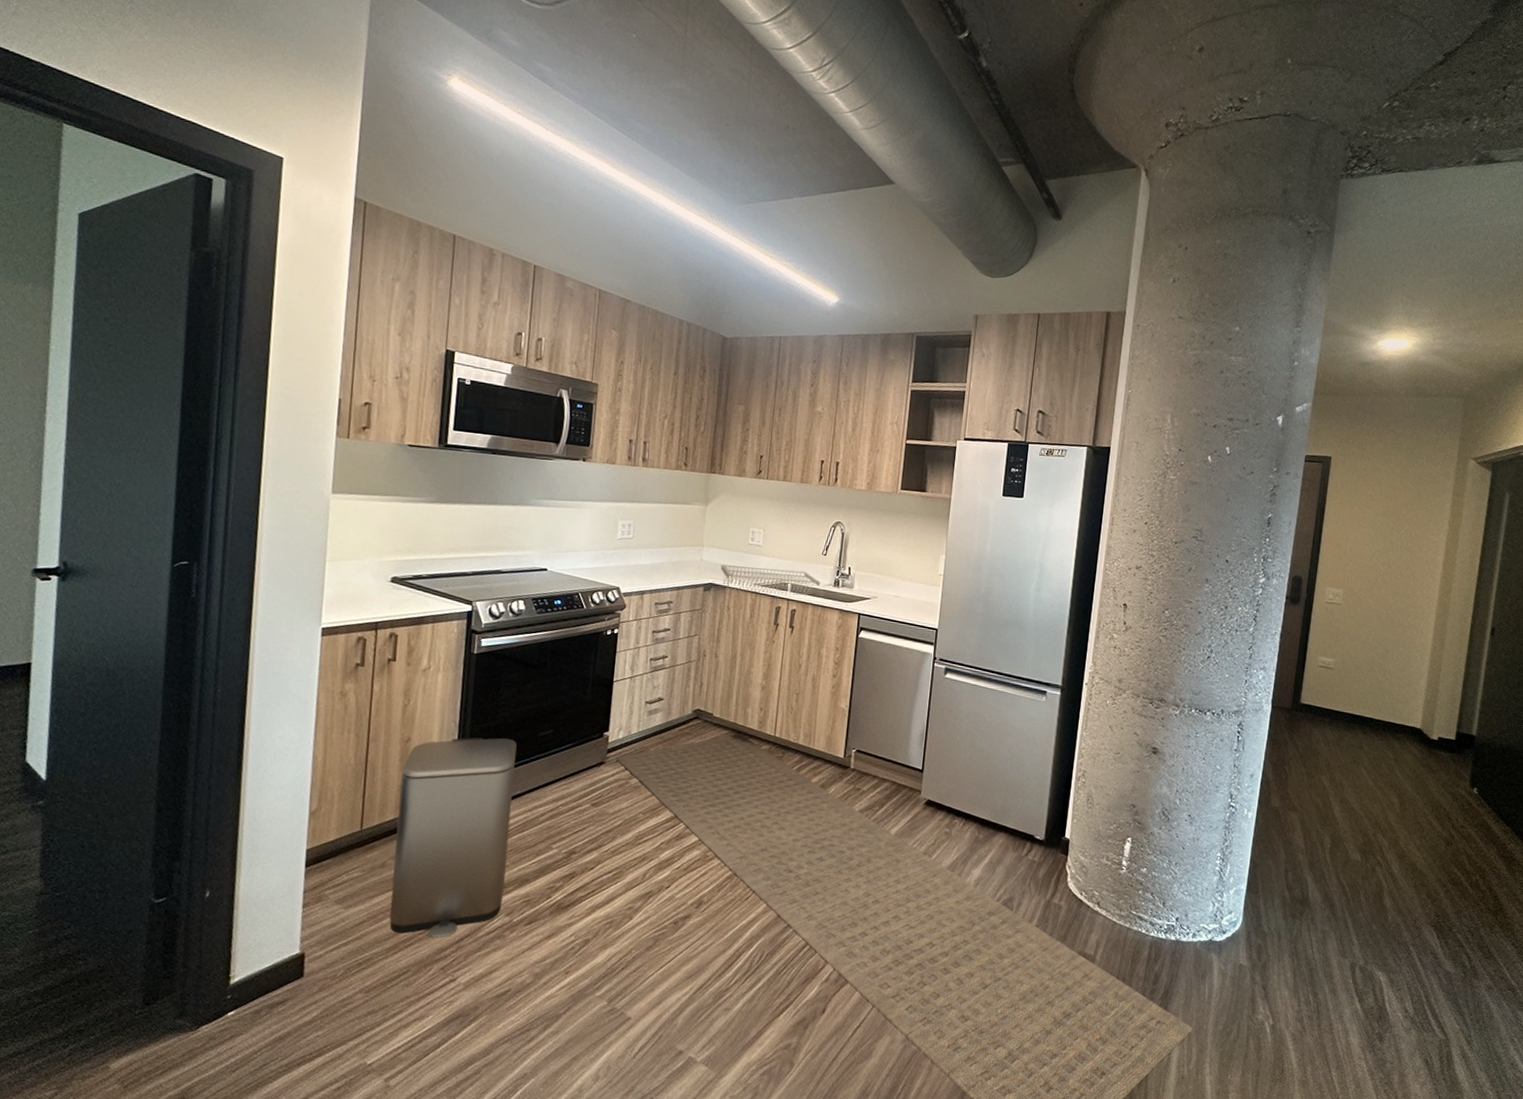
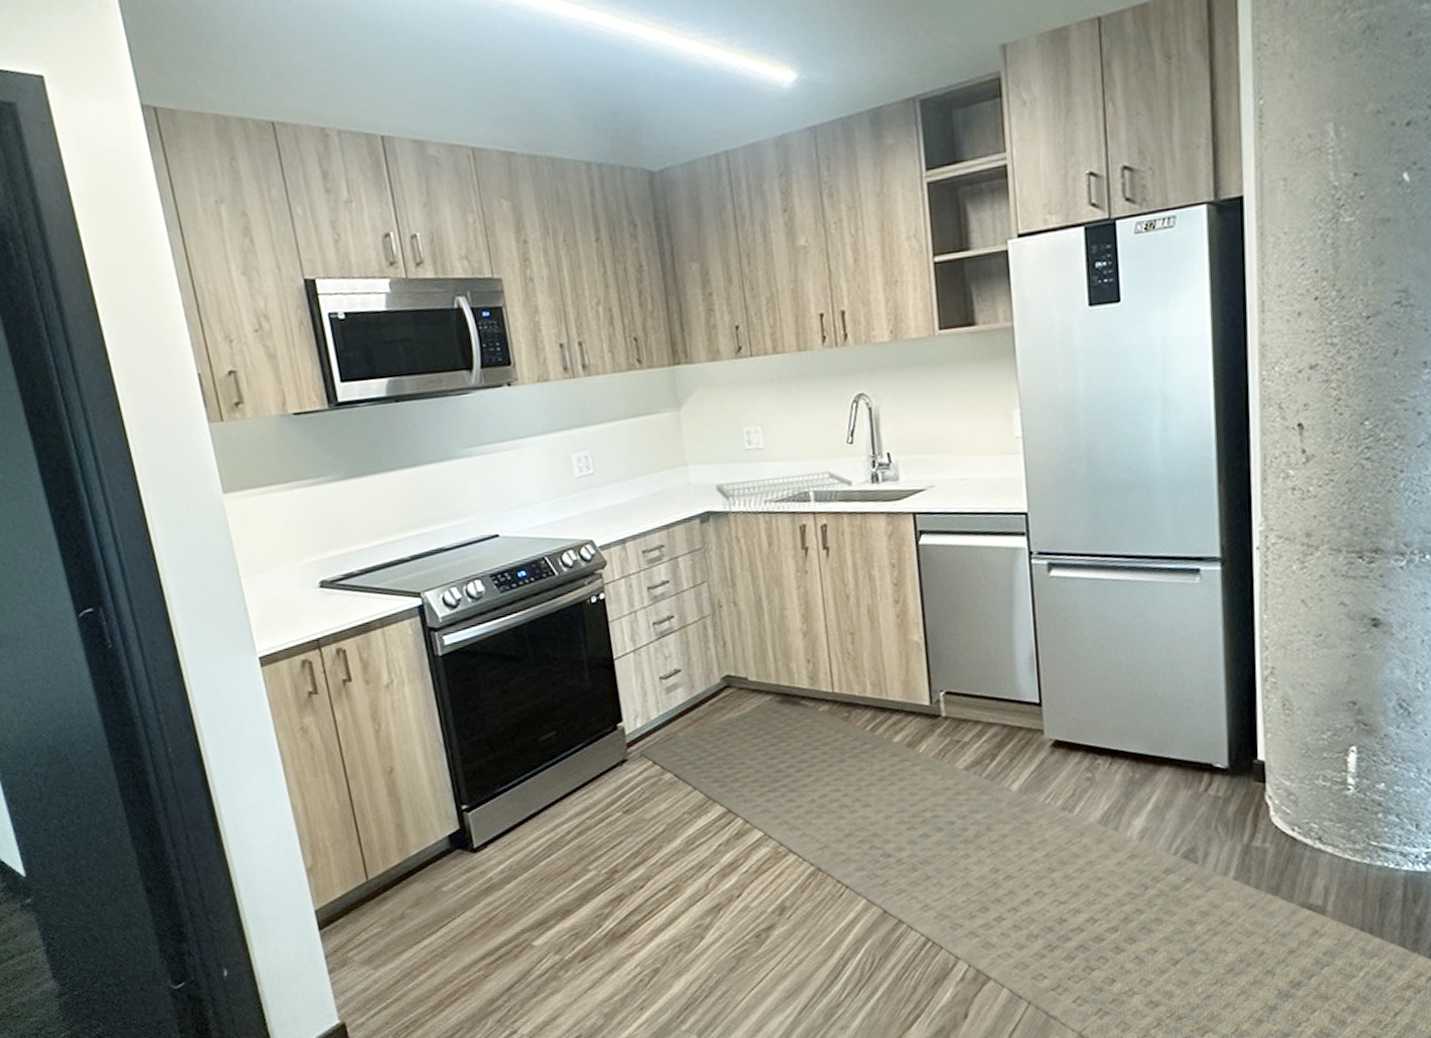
pedal bin: present [389,737,517,939] -> none [392,750,547,990]

